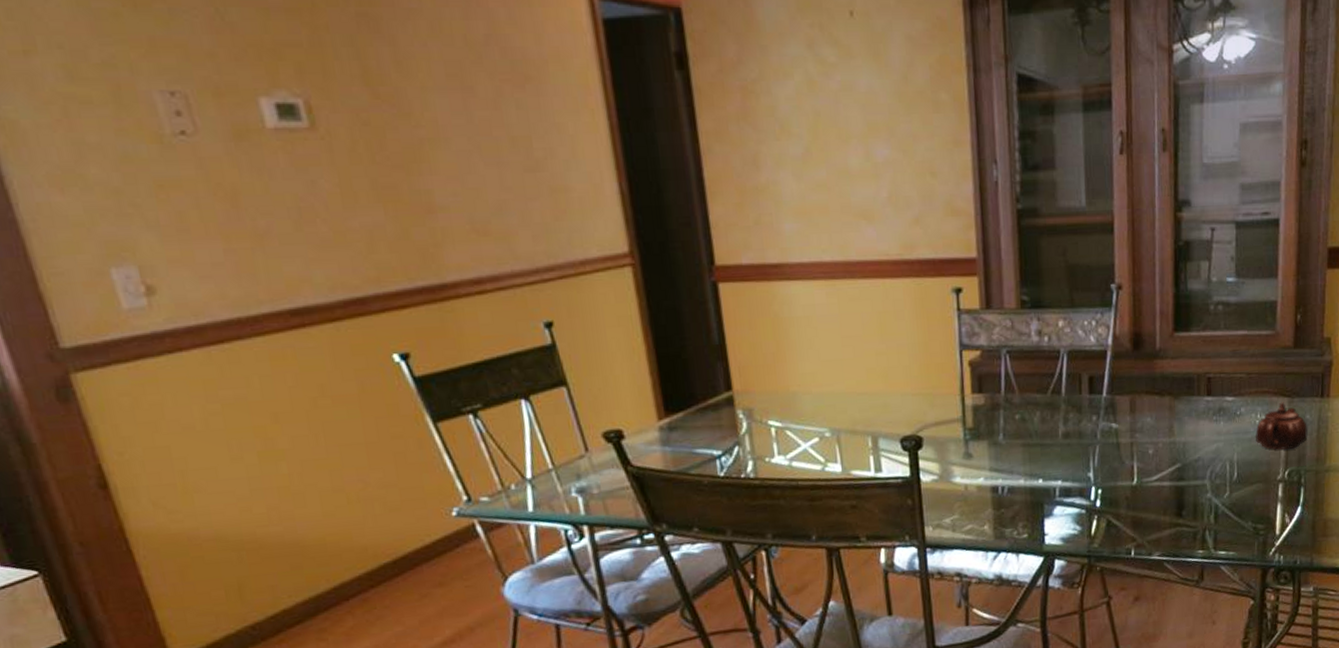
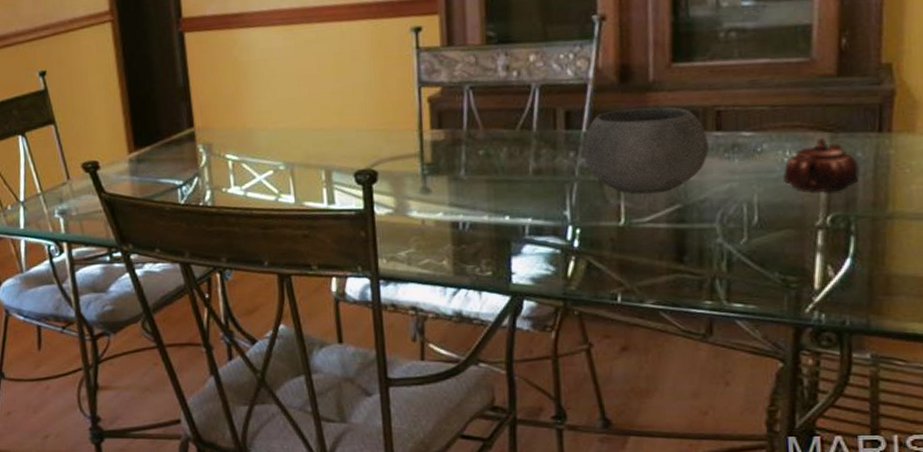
bowl: none [1104,373,1202,455] -> present [583,106,709,194]

